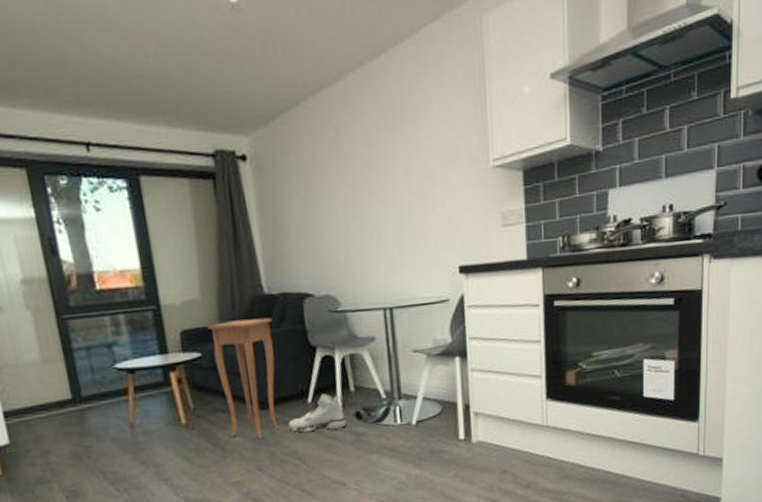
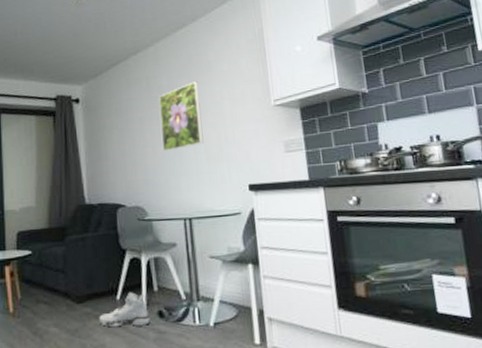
side table: present [207,317,280,440] -> none [38,223,91,331]
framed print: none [351,132,407,226] -> present [159,81,204,151]

